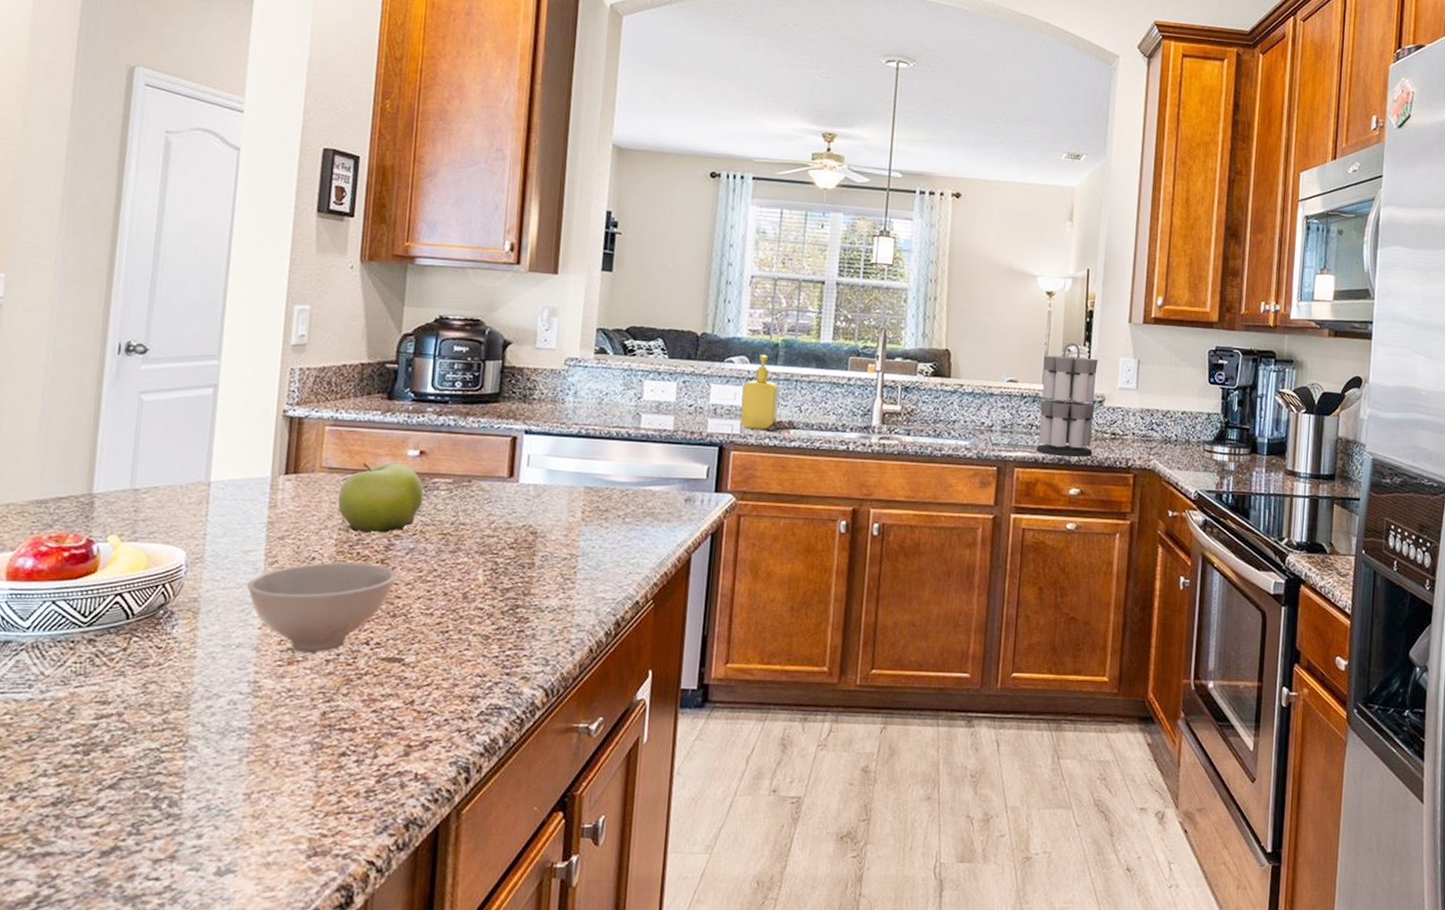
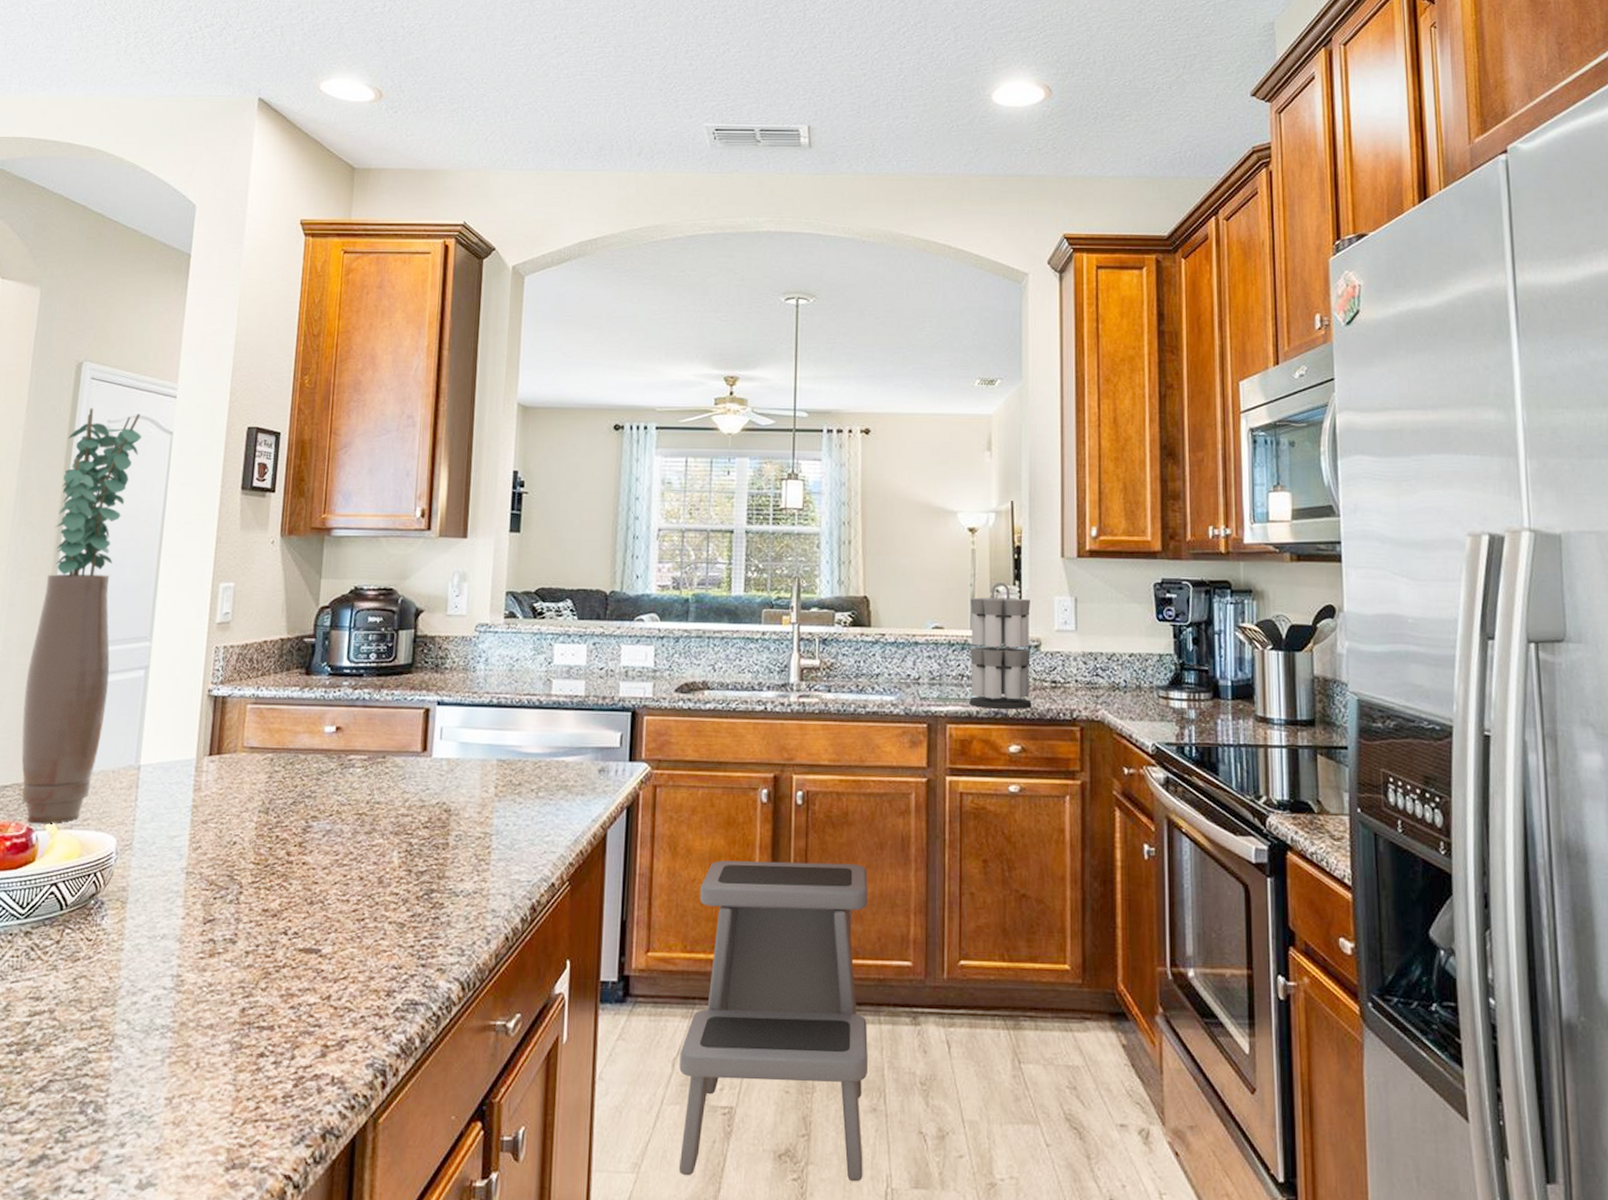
vase: none [77,116,205,536] -> present [21,408,142,824]
bowl: present [246,562,397,653] -> none [171,847,314,944]
fruit: present [338,462,424,533] -> none [258,739,340,815]
soap dispenser: present [740,354,780,430] -> none [652,610,692,692]
step stool: none [748,584,935,858] -> present [678,860,868,1182]

